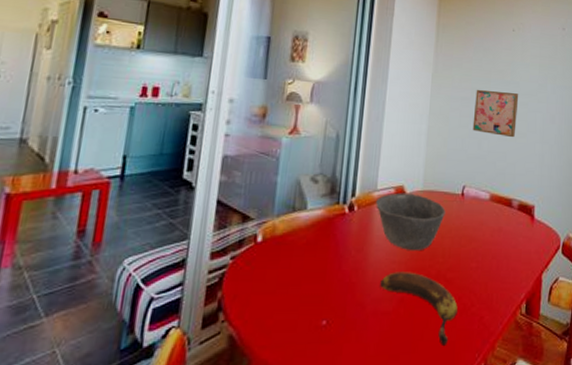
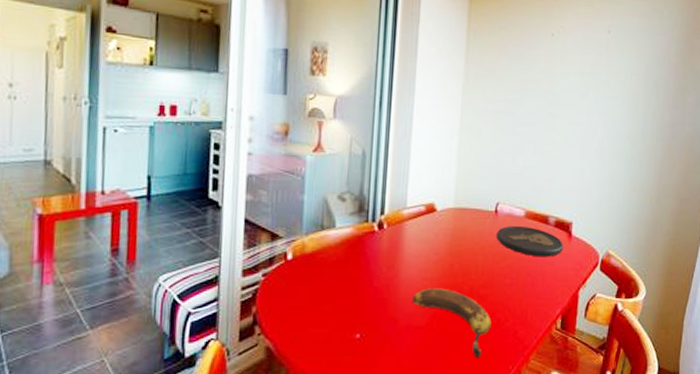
bowl: present [376,192,446,251] -> none [406,210,478,268]
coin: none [463,208,526,240] -> present [496,225,563,257]
wall art: present [472,89,519,138] -> none [506,100,558,152]

